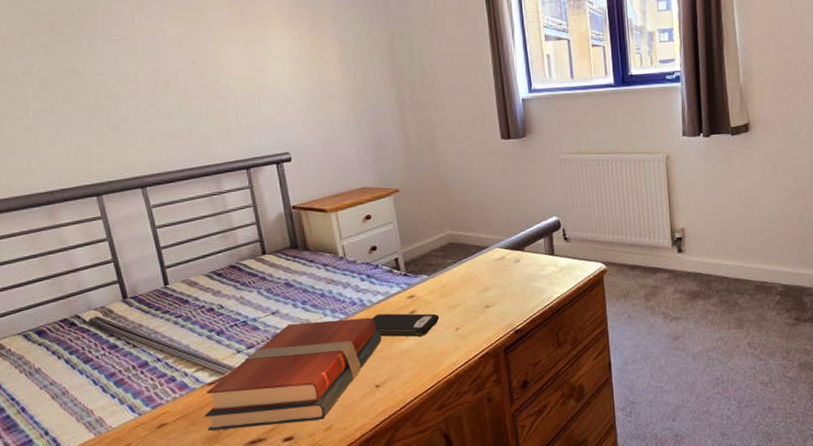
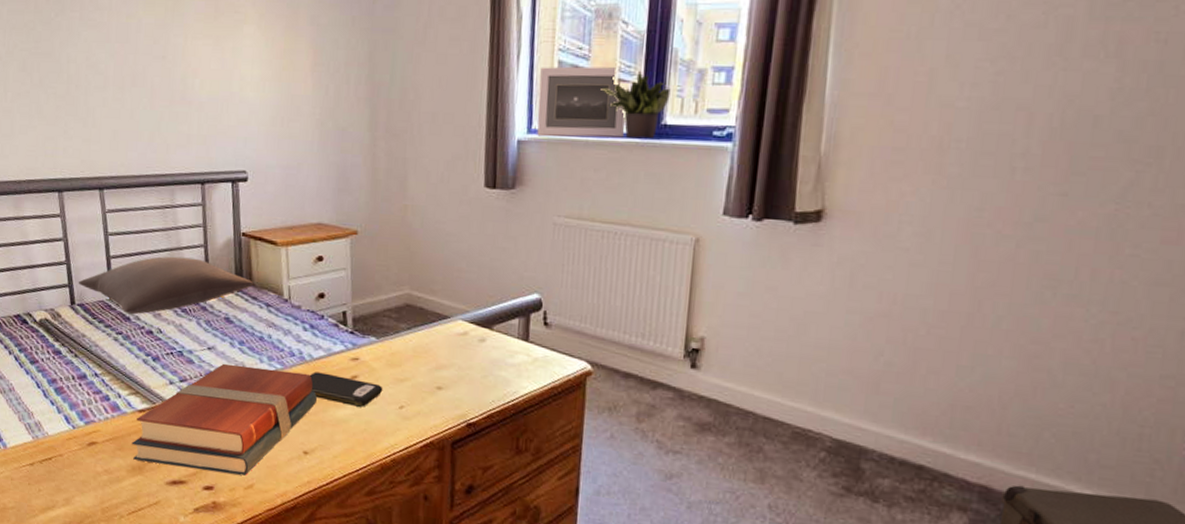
pillow: none [128,235,310,297] -> present [78,256,254,315]
picture frame: none [532,36,603,94] -> present [537,66,626,139]
potted plant: none [580,36,632,88] -> present [601,70,671,139]

